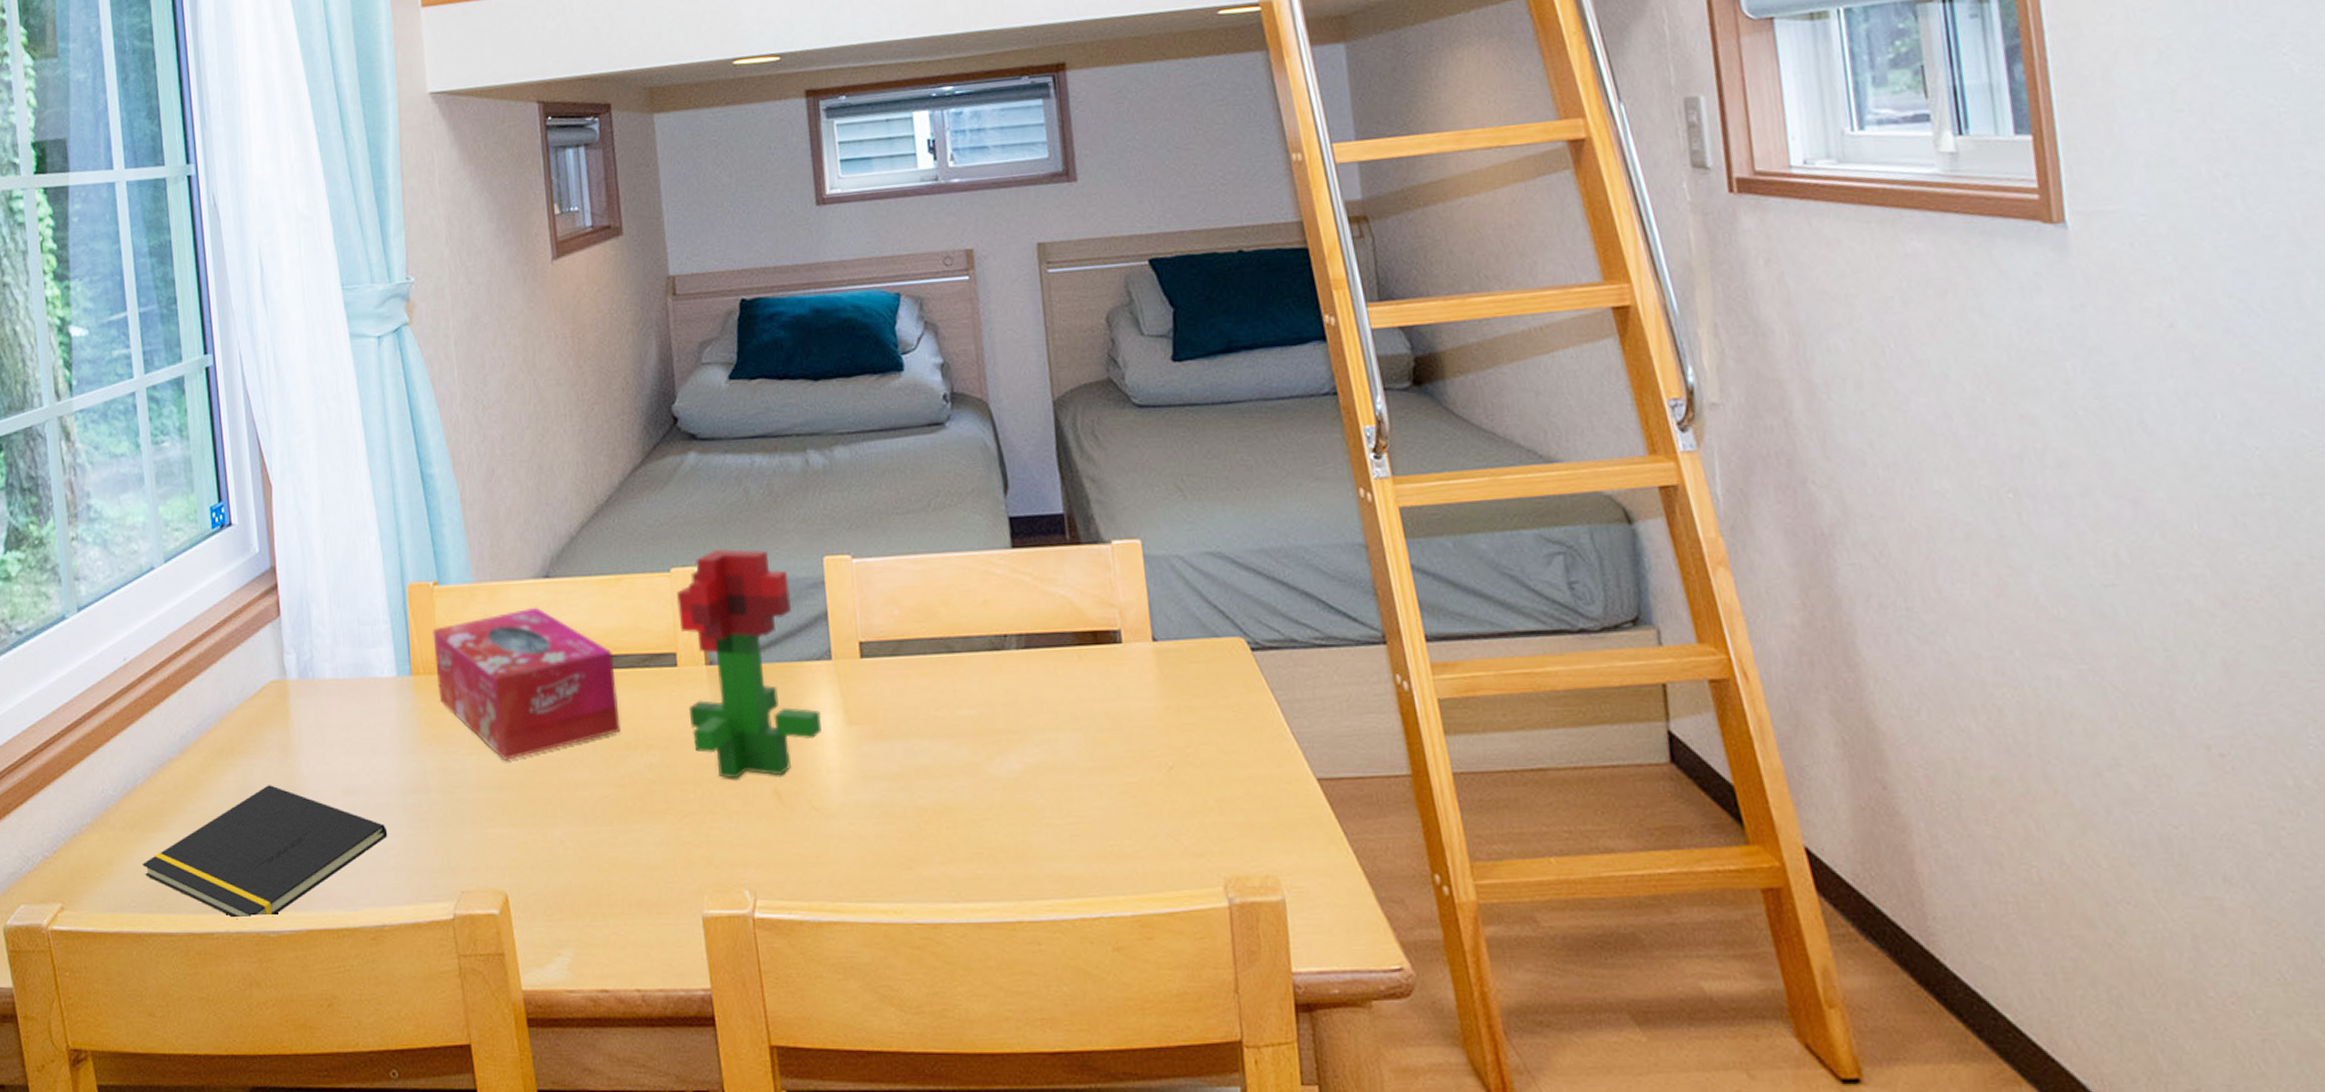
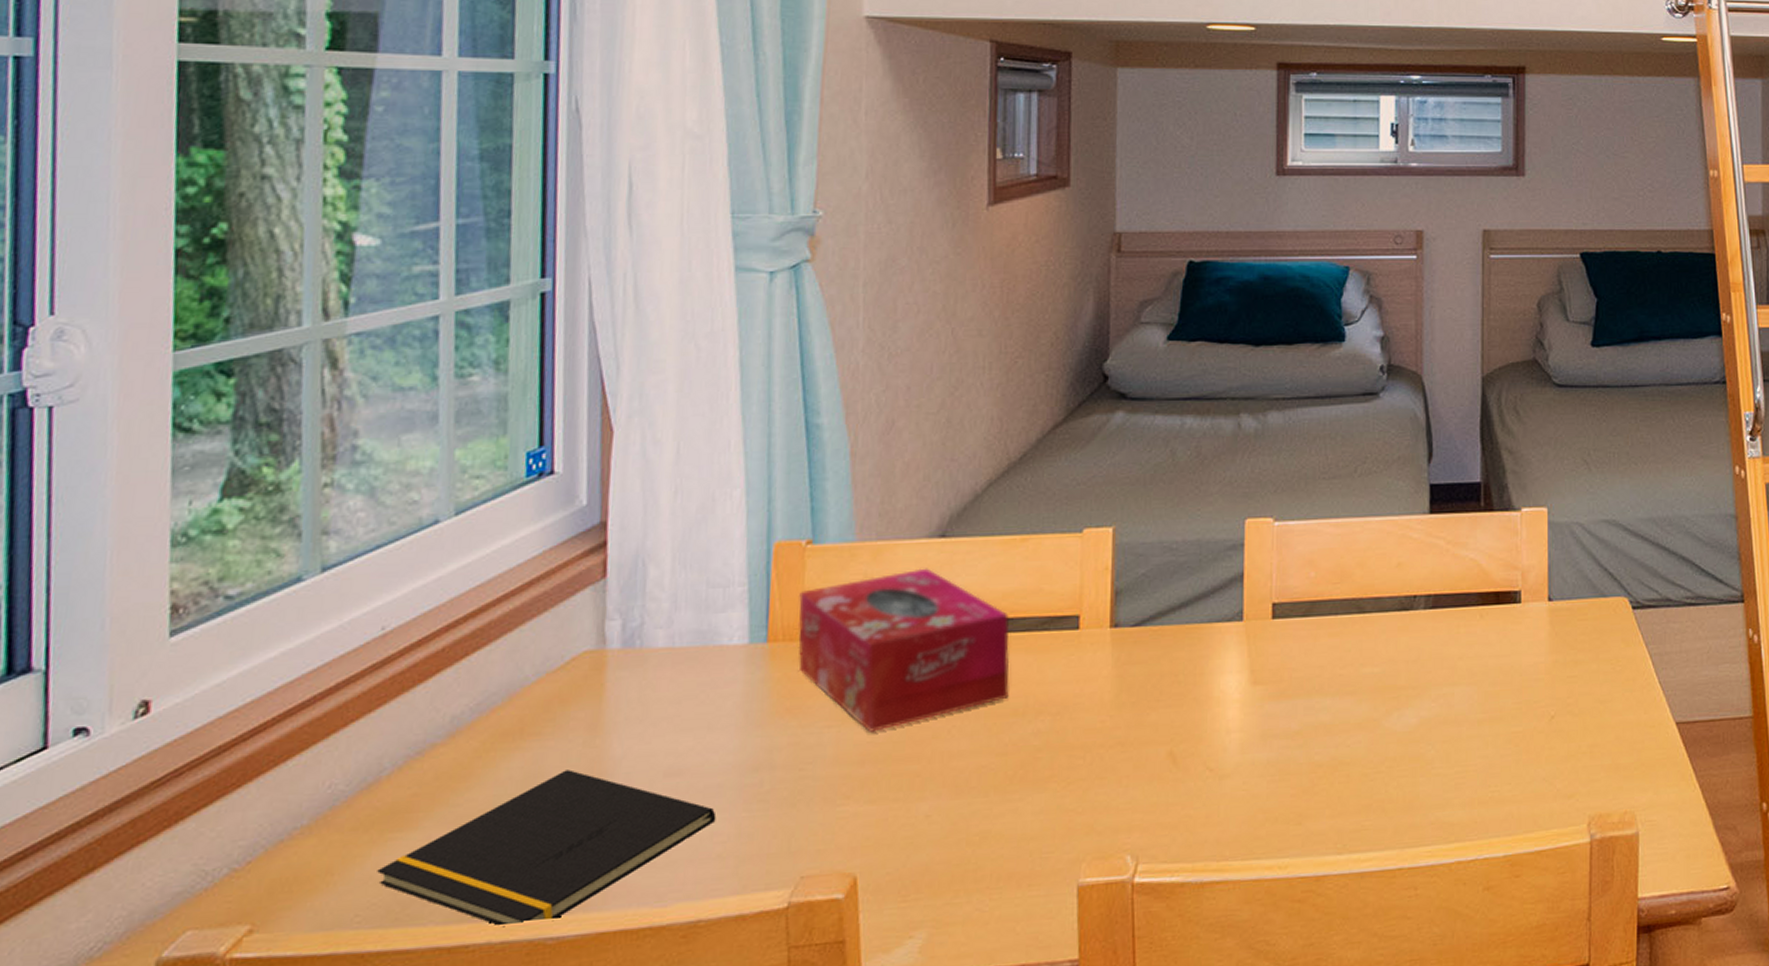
plant: present [676,548,822,779] -> none [1085,509,1227,743]

